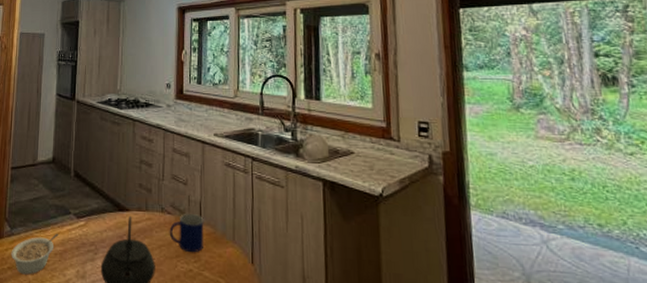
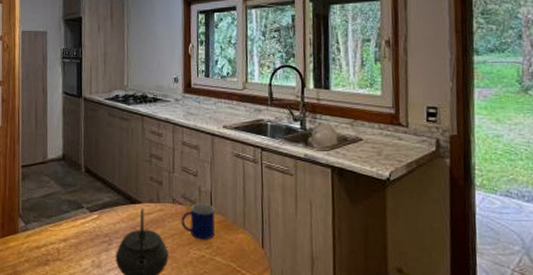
legume: present [11,233,58,275] -> none [27,226,72,266]

